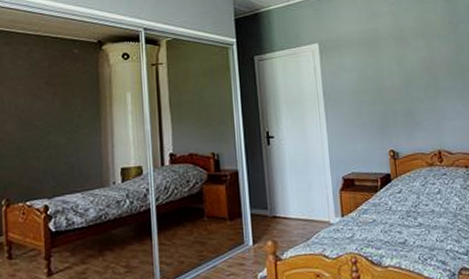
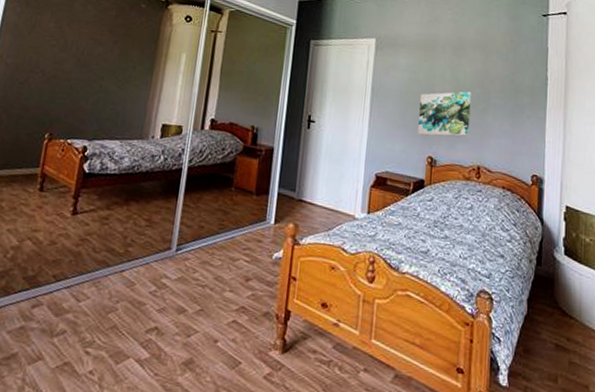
wall art: none [372,79,425,131] -> present [418,91,472,137]

